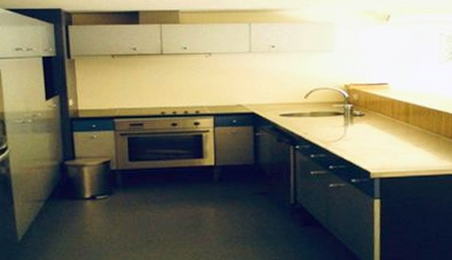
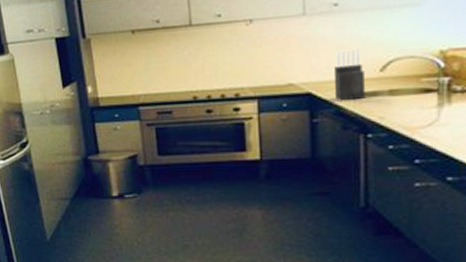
knife block: none [272,80,294,120] -> present [335,49,365,101]

